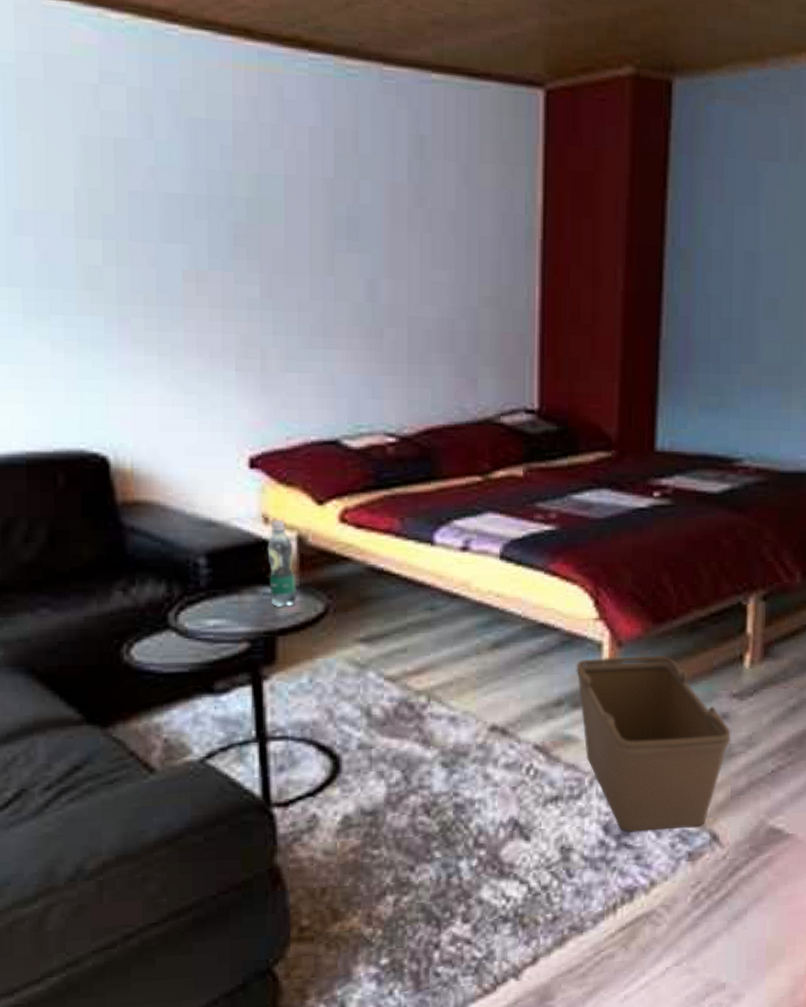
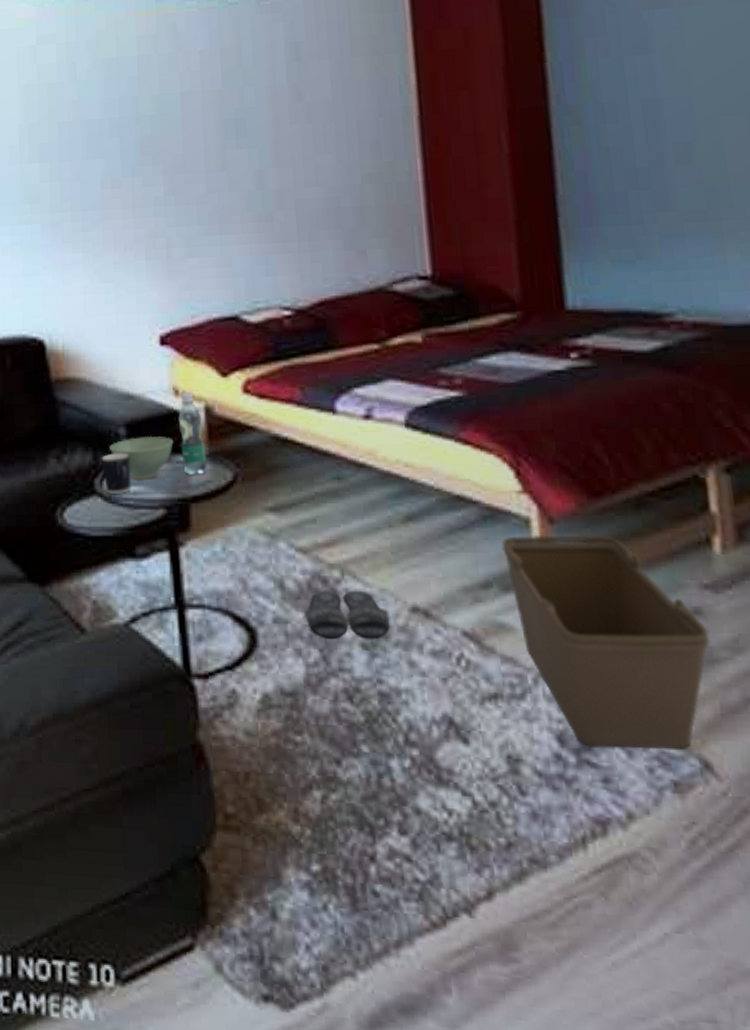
mug: none [176,584,211,628] -> present [101,453,132,494]
bowl: none [187,566,261,612] -> present [110,435,174,479]
slippers: none [388,713,470,760] -> present [303,590,391,639]

